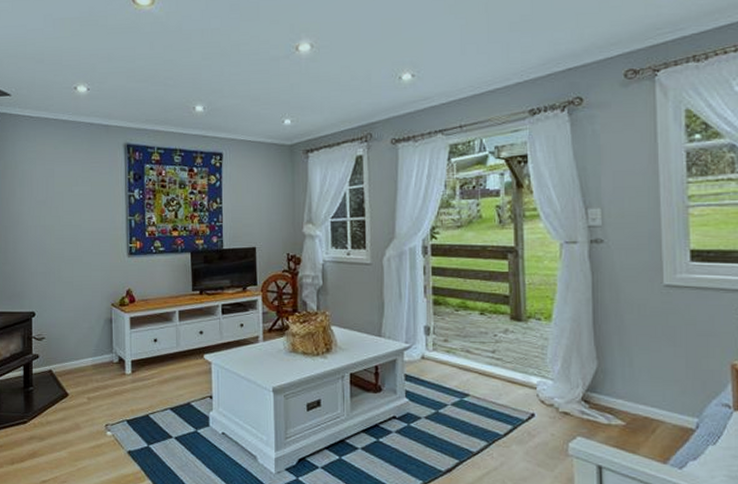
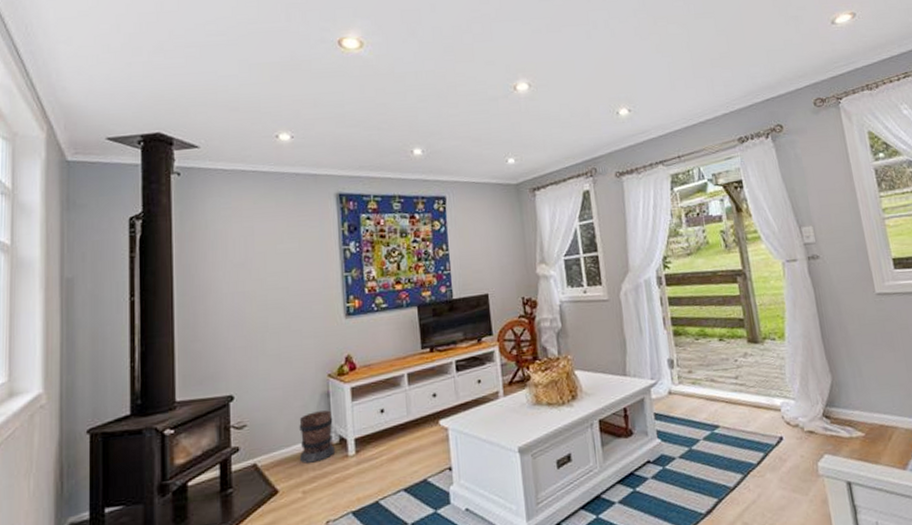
wooden barrel: none [86,334,115,375] -> present [299,410,336,464]

